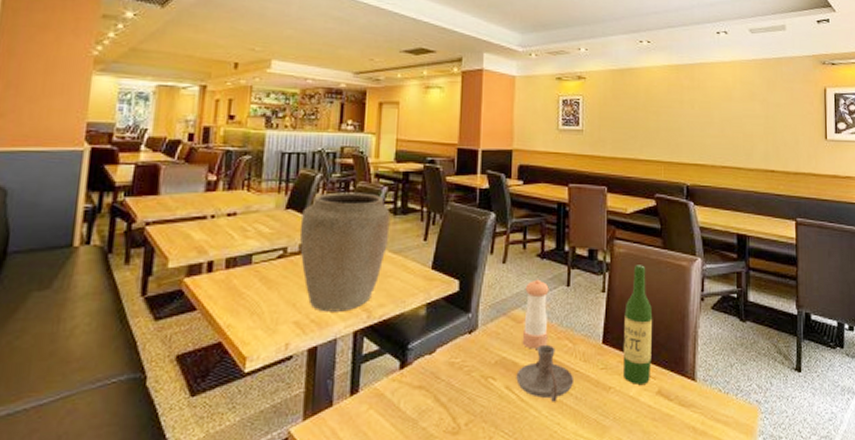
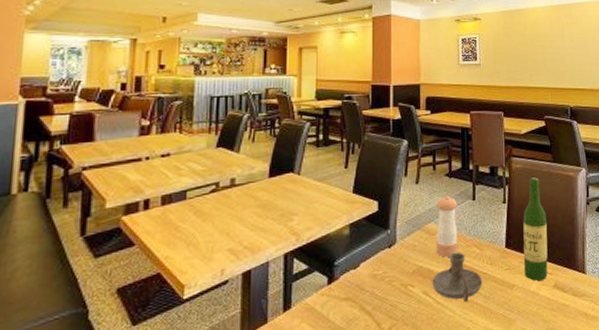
vase: present [299,192,391,312] -> none [230,129,314,238]

